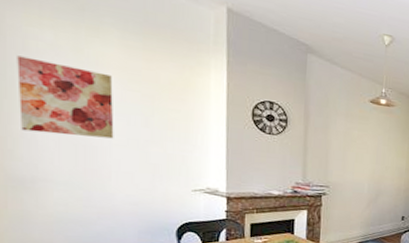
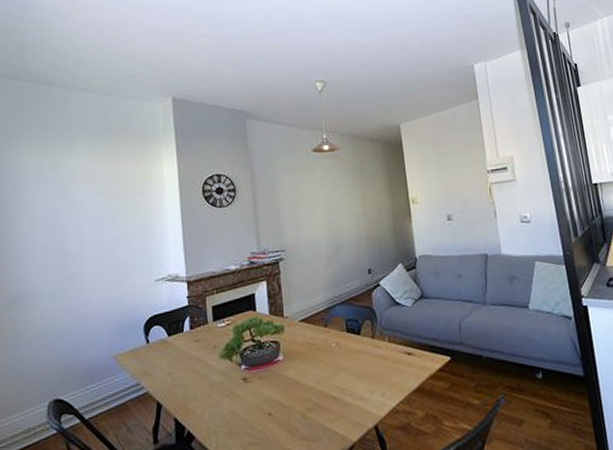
wall art: present [17,55,114,139] -> none [13,183,87,251]

